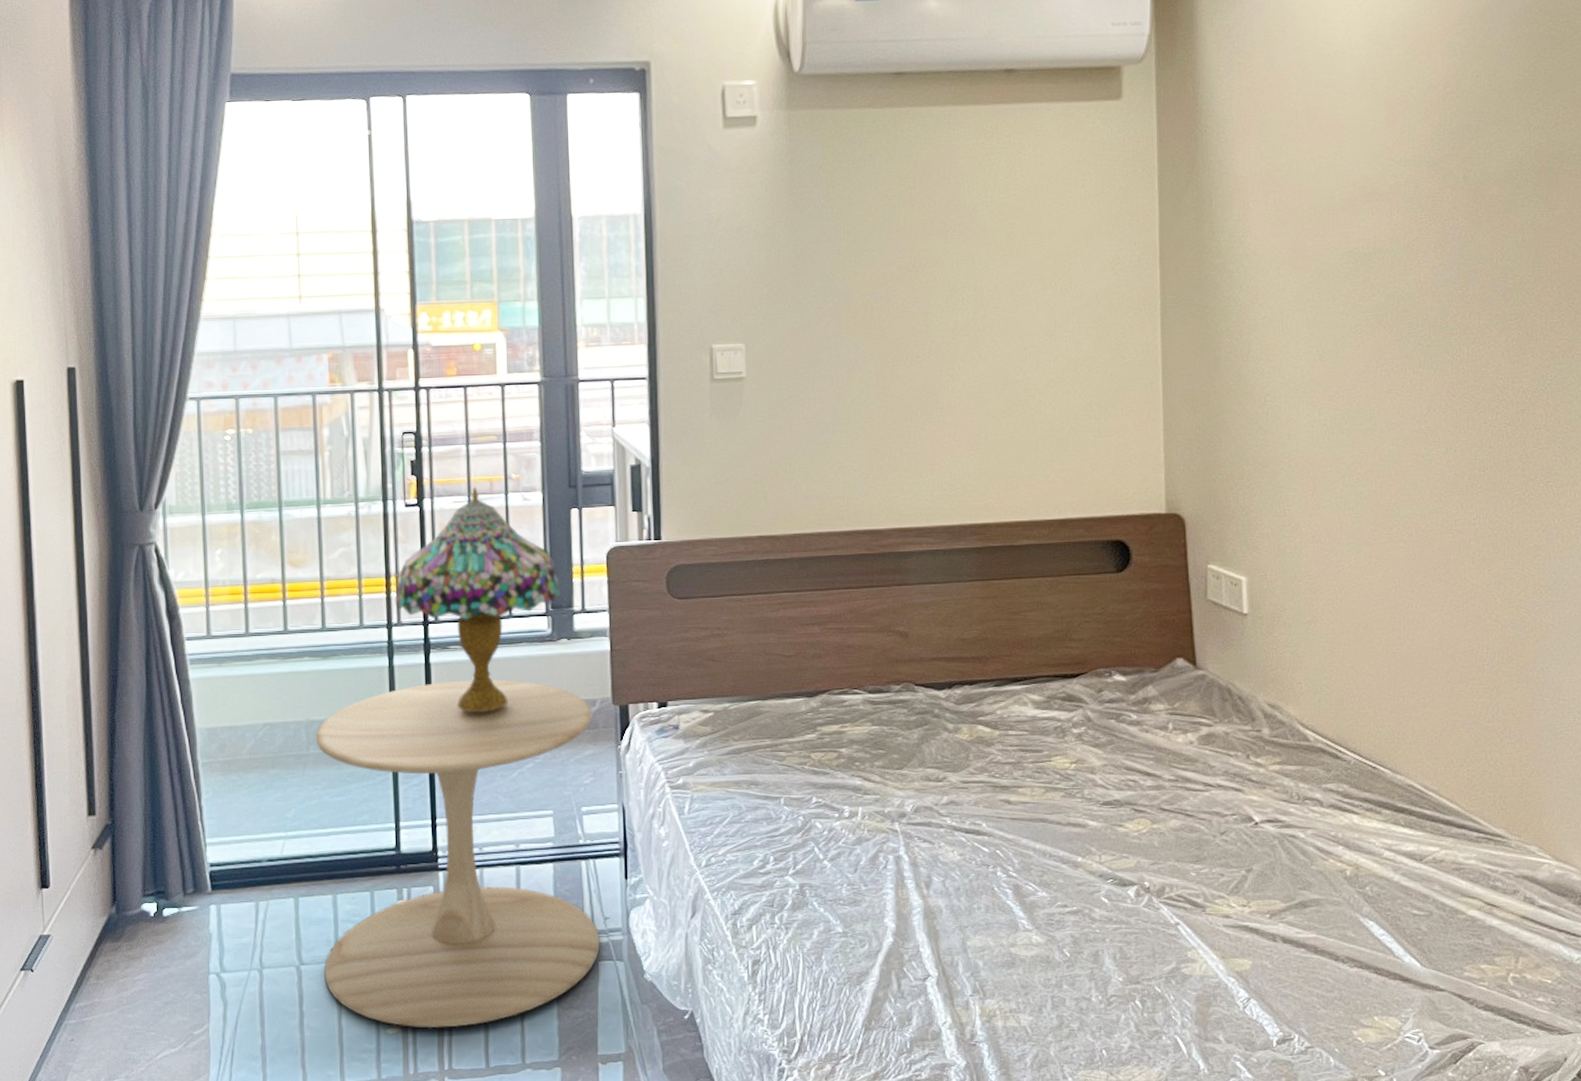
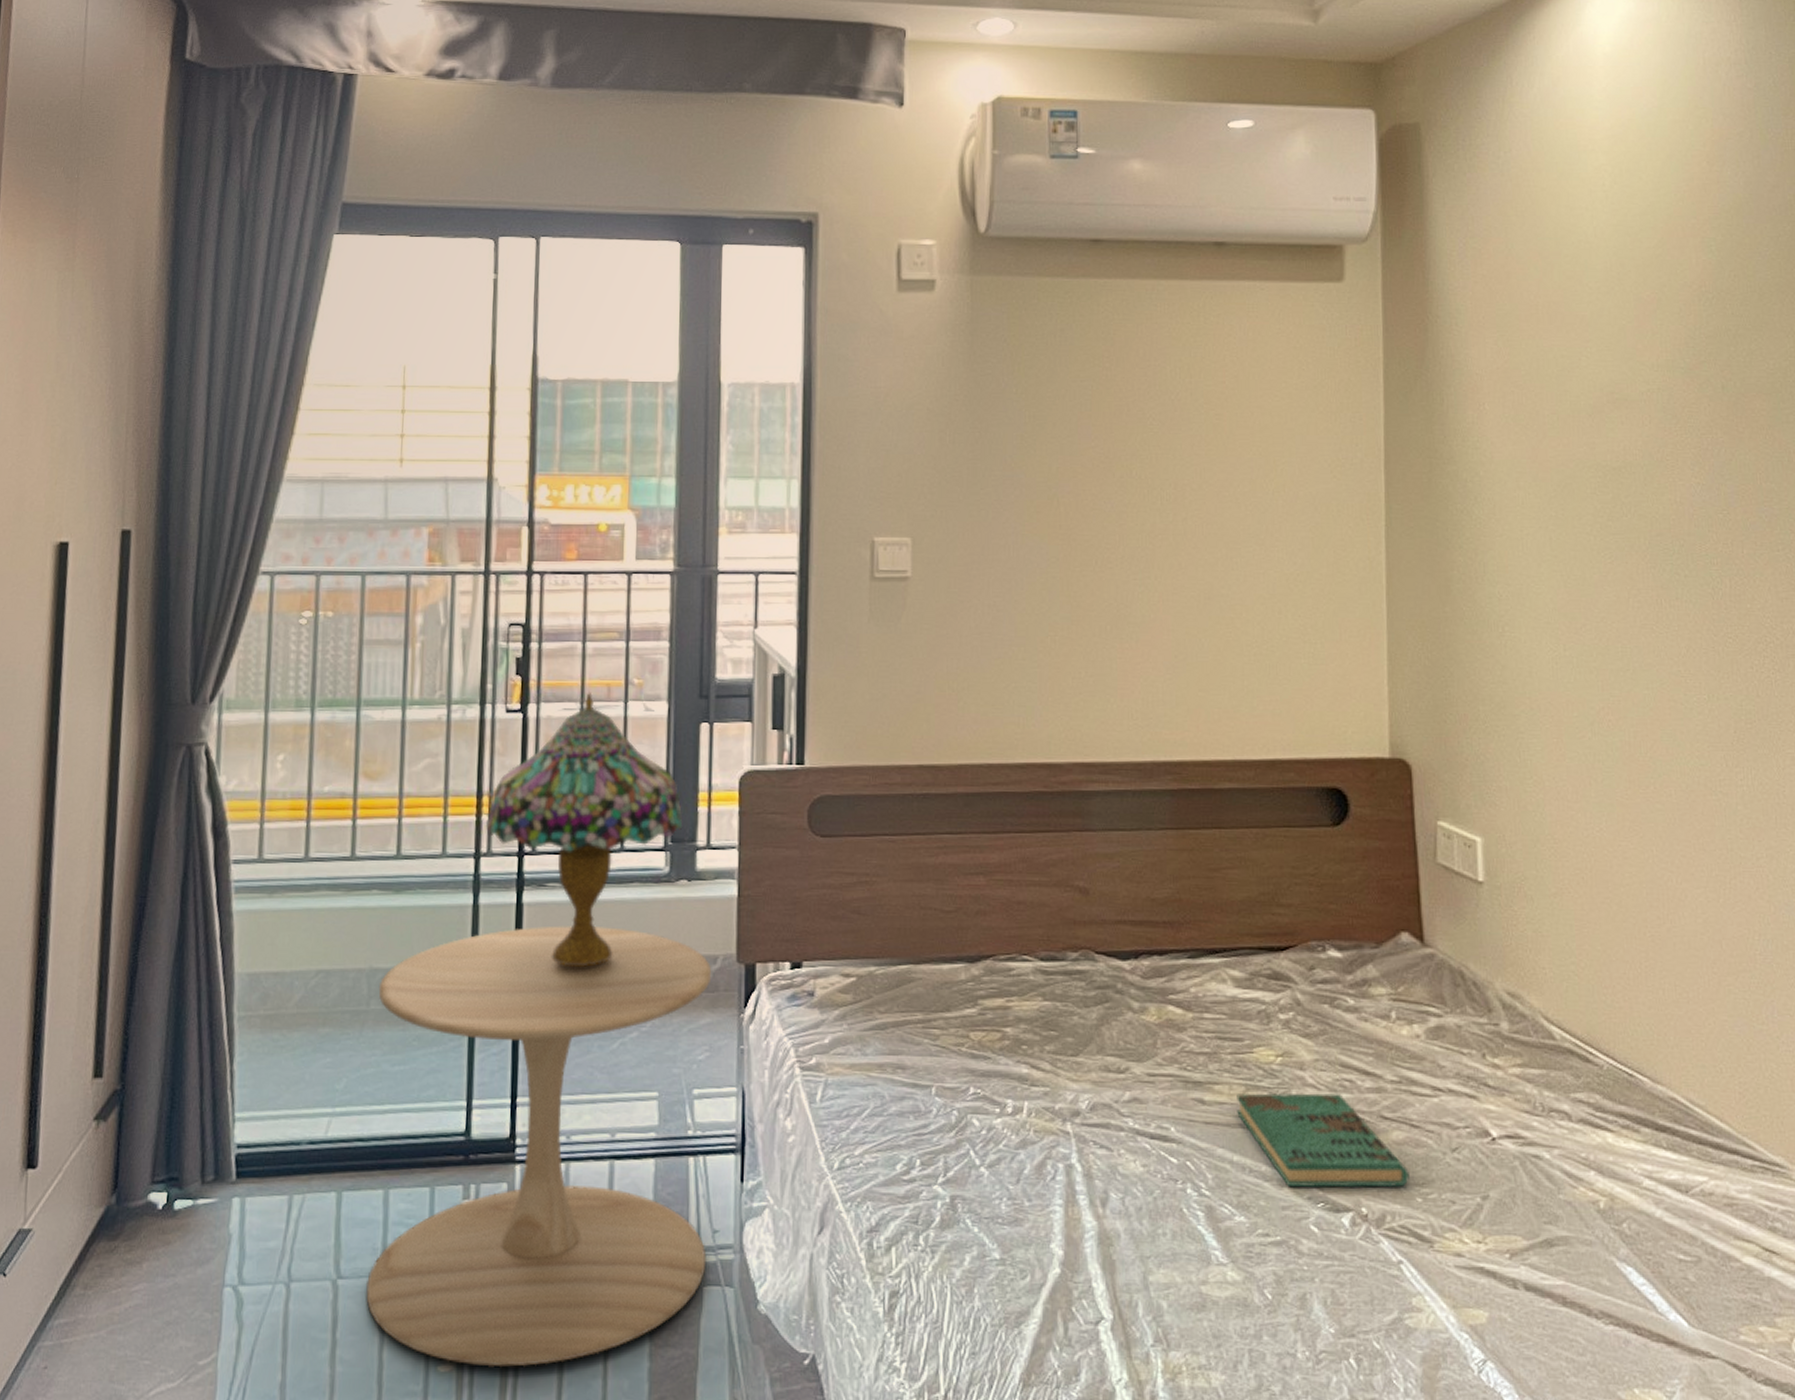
book: none [1038,791,1185,868] -> present [1237,1092,1409,1188]

